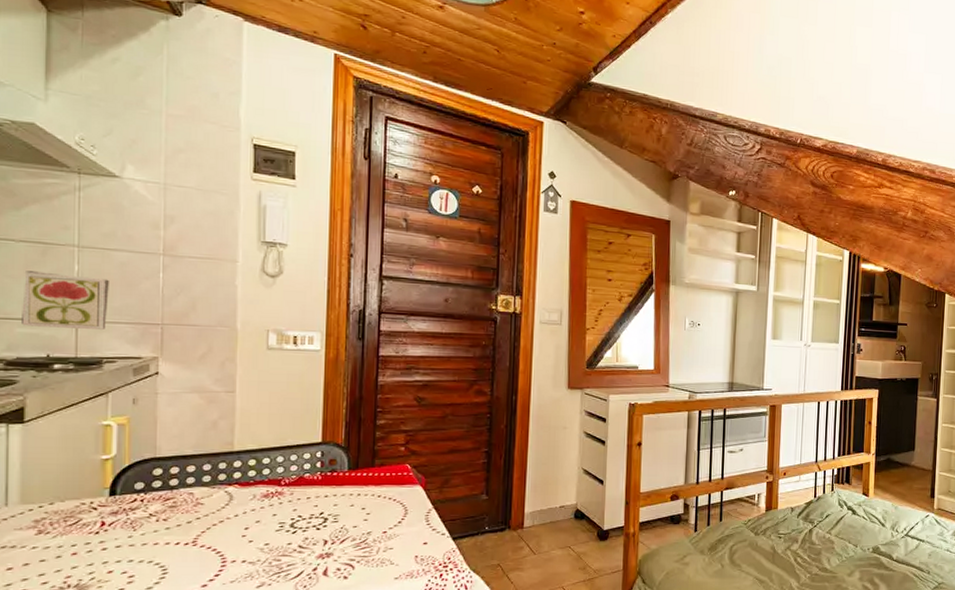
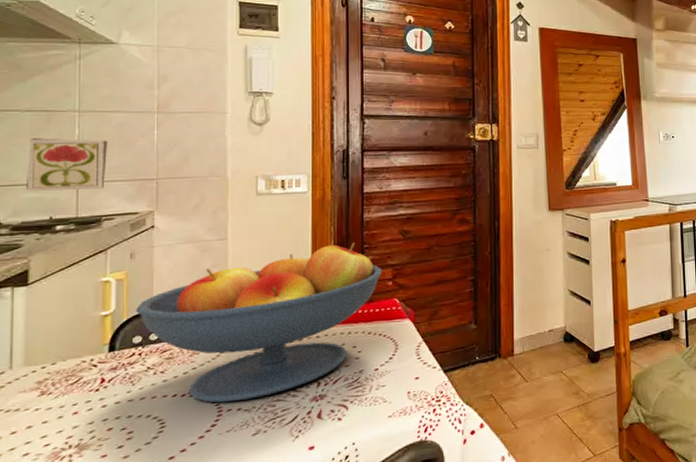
fruit bowl: none [138,405,396,554] -> present [136,242,383,403]

